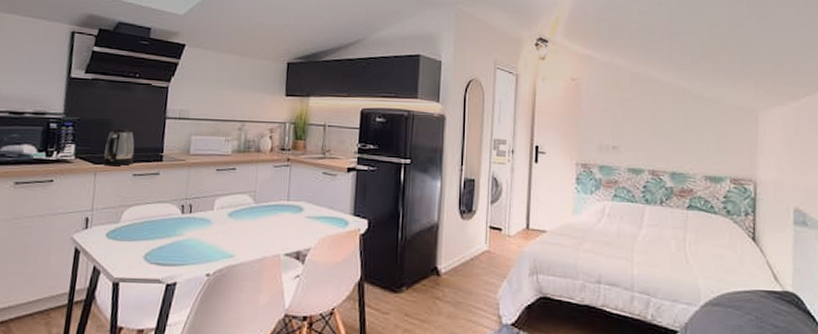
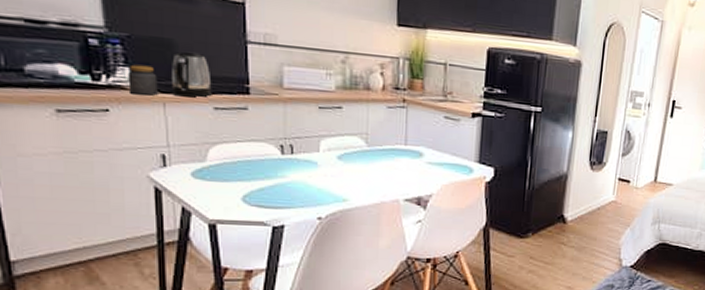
jar: none [71,142,95,168] -> present [128,64,158,97]

